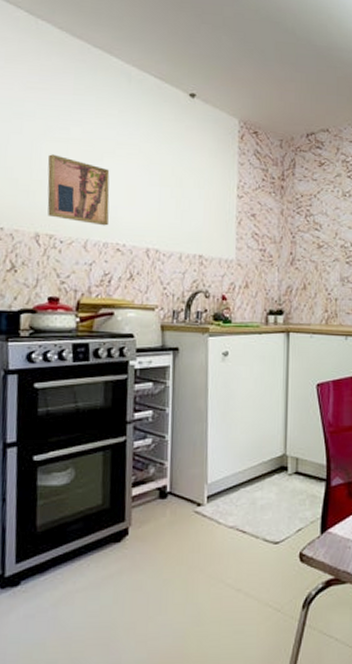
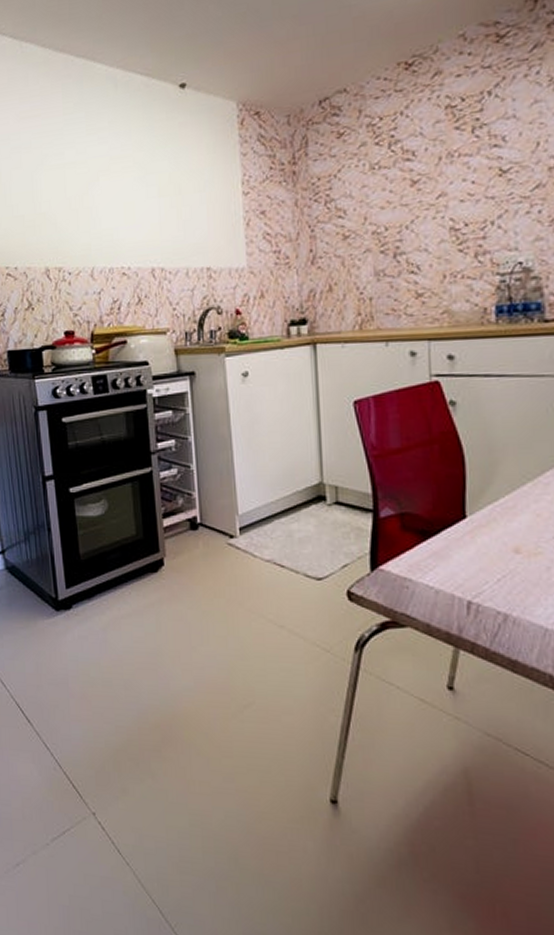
wall art: present [47,154,110,226] -> none [47,183,111,251]

